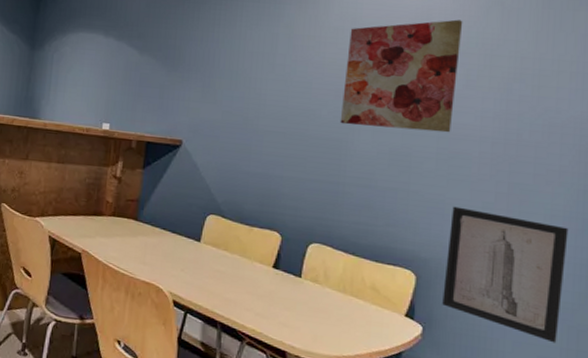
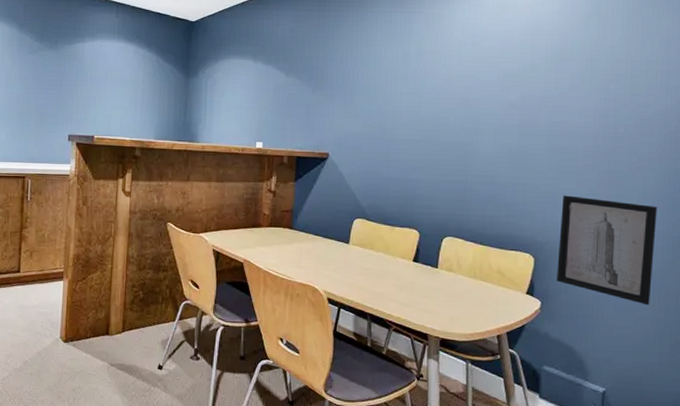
wall art: present [340,19,463,133] -> none [465,29,567,131]

